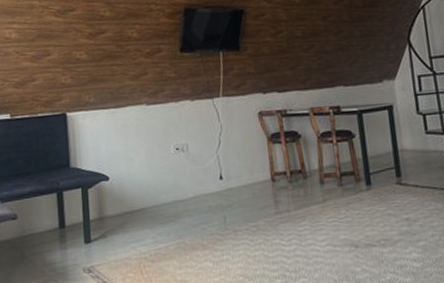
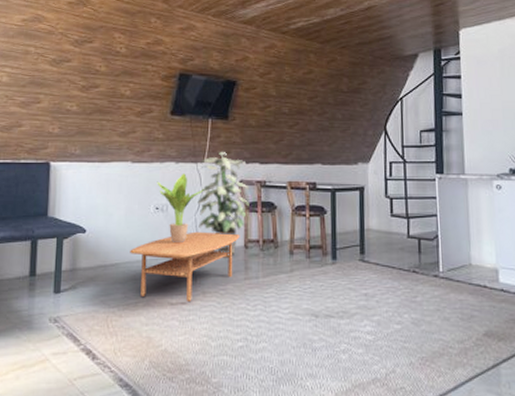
coffee table: none [155,167,266,243] -> present [130,231,240,303]
potted plant: none [174,110,223,183] -> present [157,173,204,244]
indoor plant: none [216,84,272,190] -> present [197,152,249,255]

